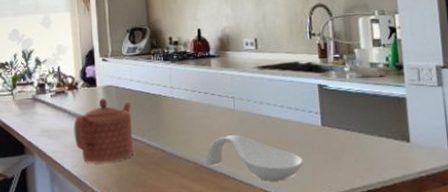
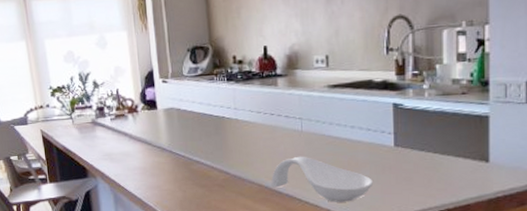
teapot: present [74,98,134,164] -> none [135,121,197,186]

